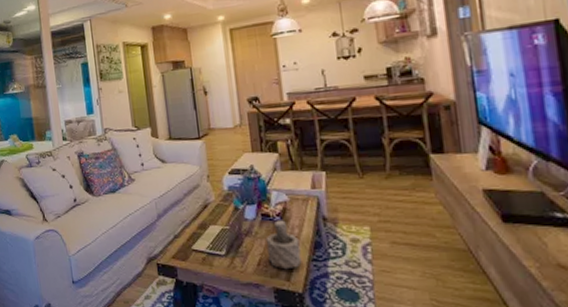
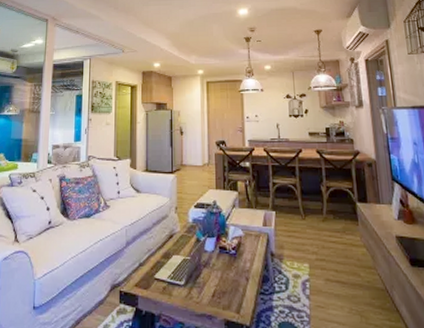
succulent plant: present [265,220,302,270] -> none [221,253,251,302]

